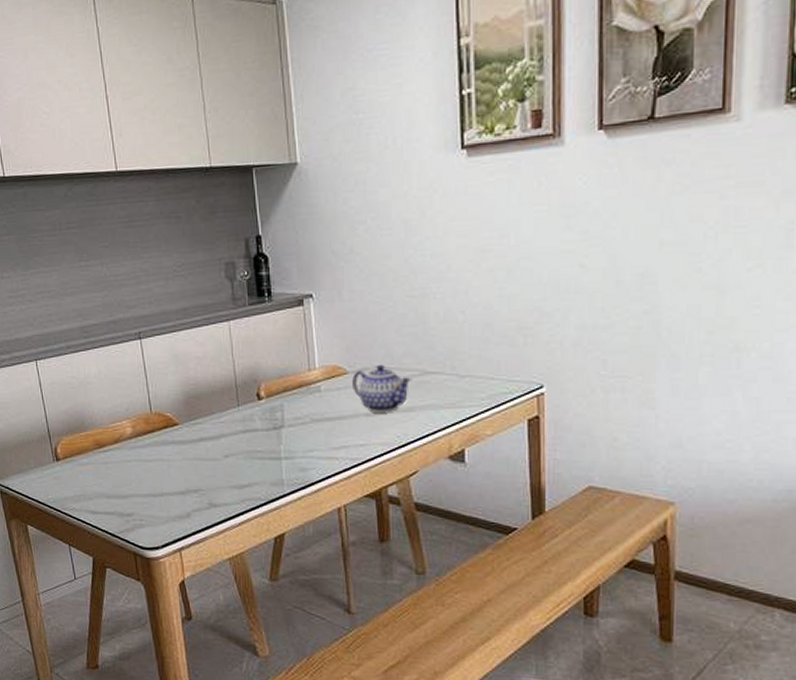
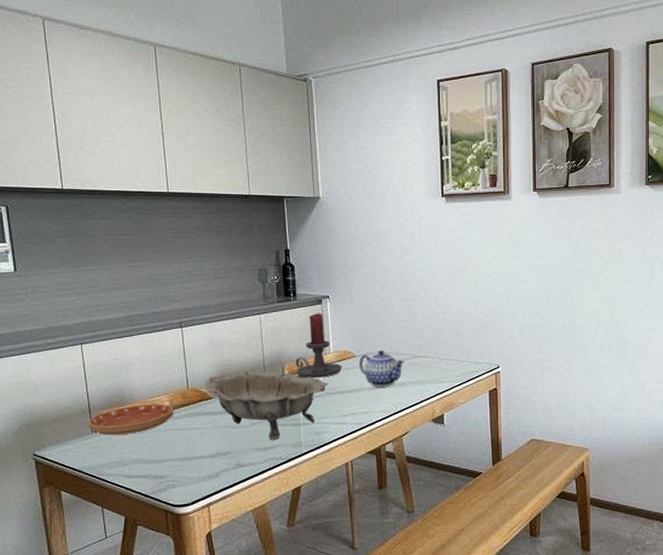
saucer: none [49,431,138,465] -> present [88,404,174,435]
decorative bowl: none [169,389,314,477] -> present [205,369,328,440]
candle holder: none [273,317,331,400] -> present [295,313,342,378]

